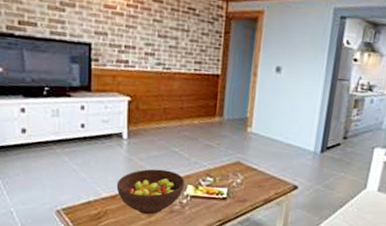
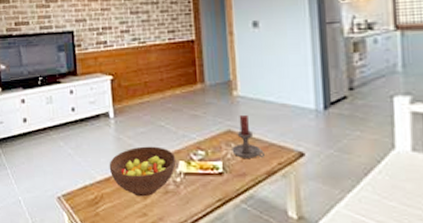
candle holder: none [237,149,265,188] -> present [232,114,264,159]

